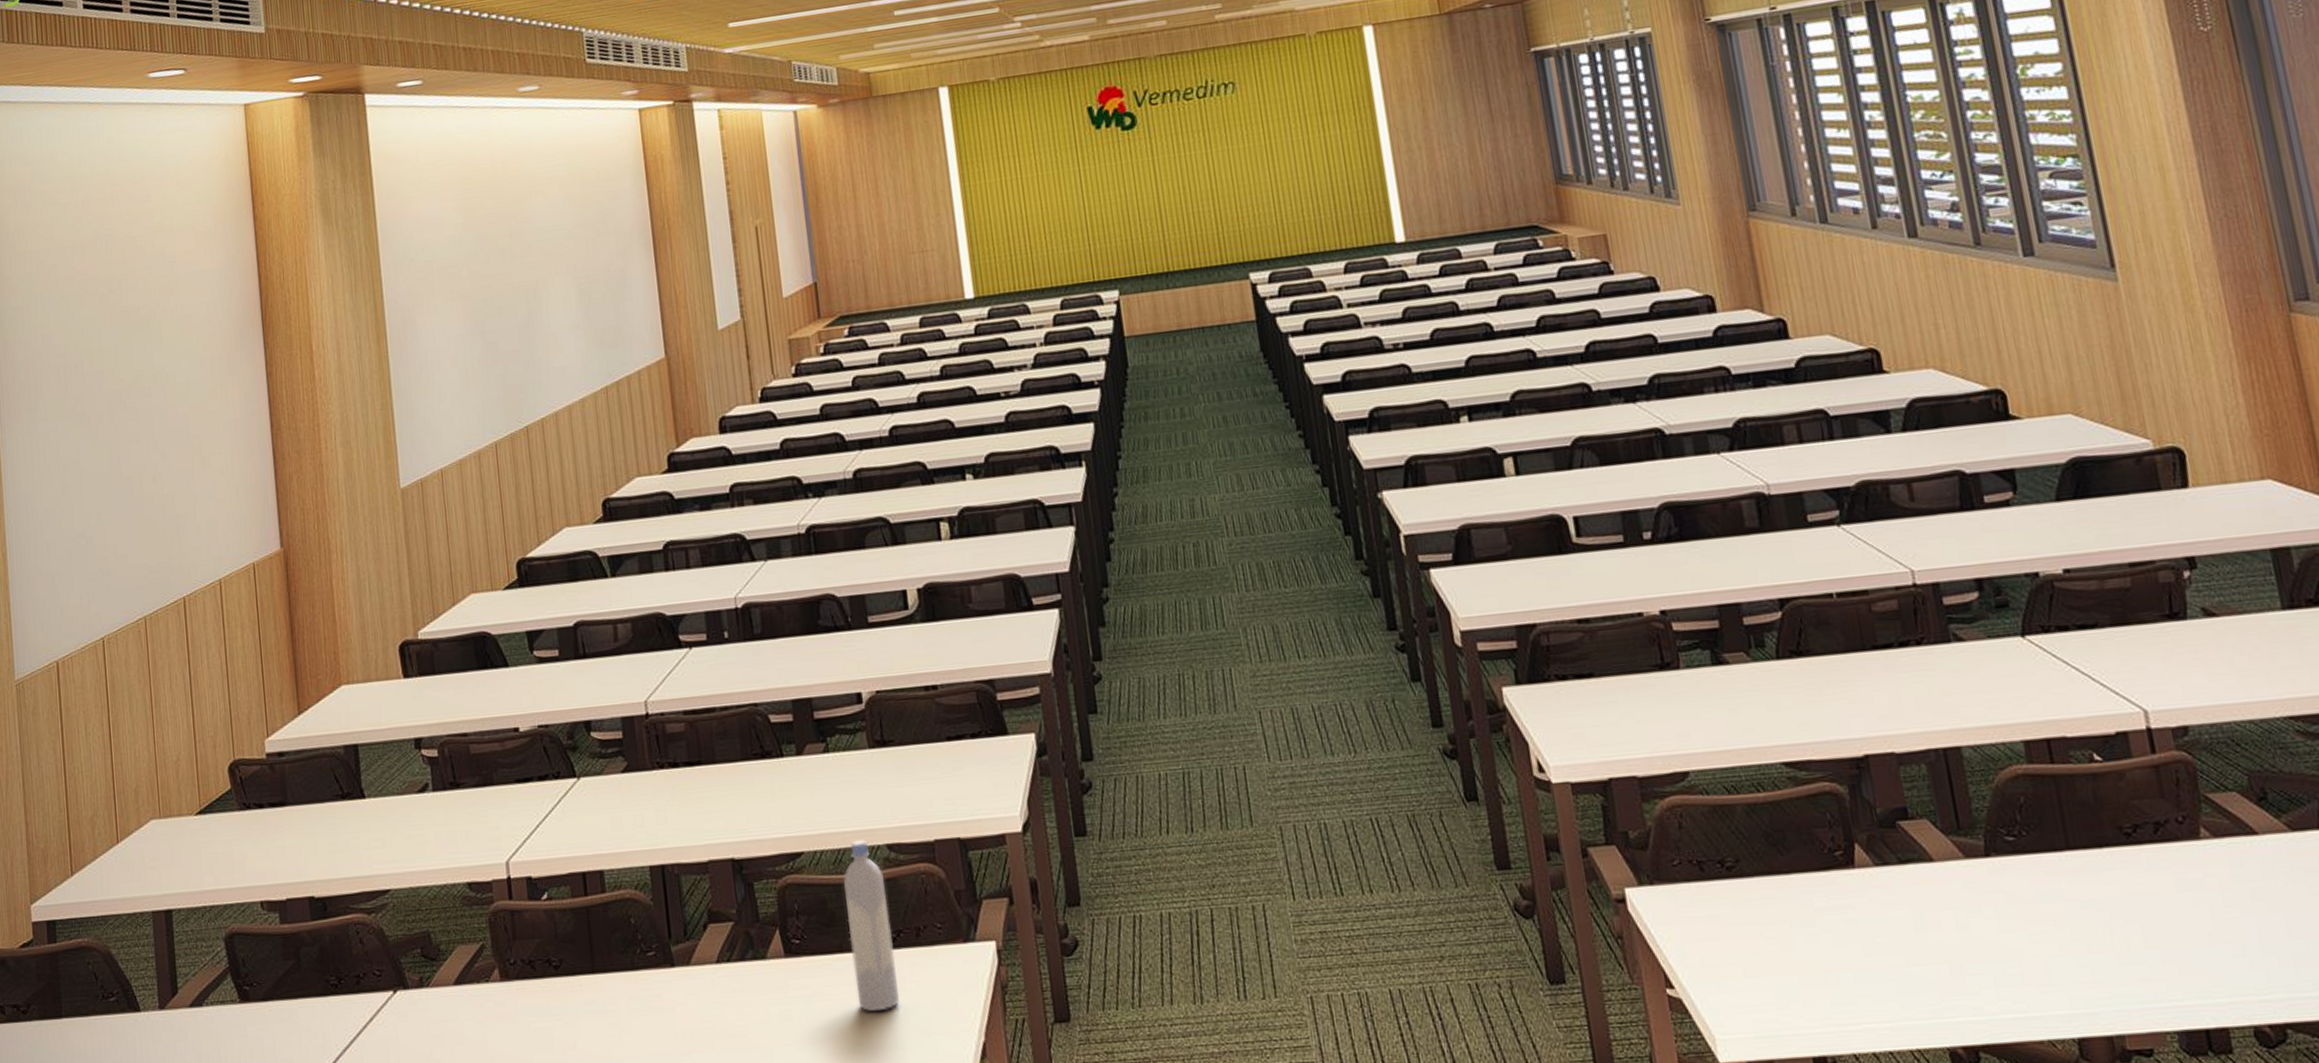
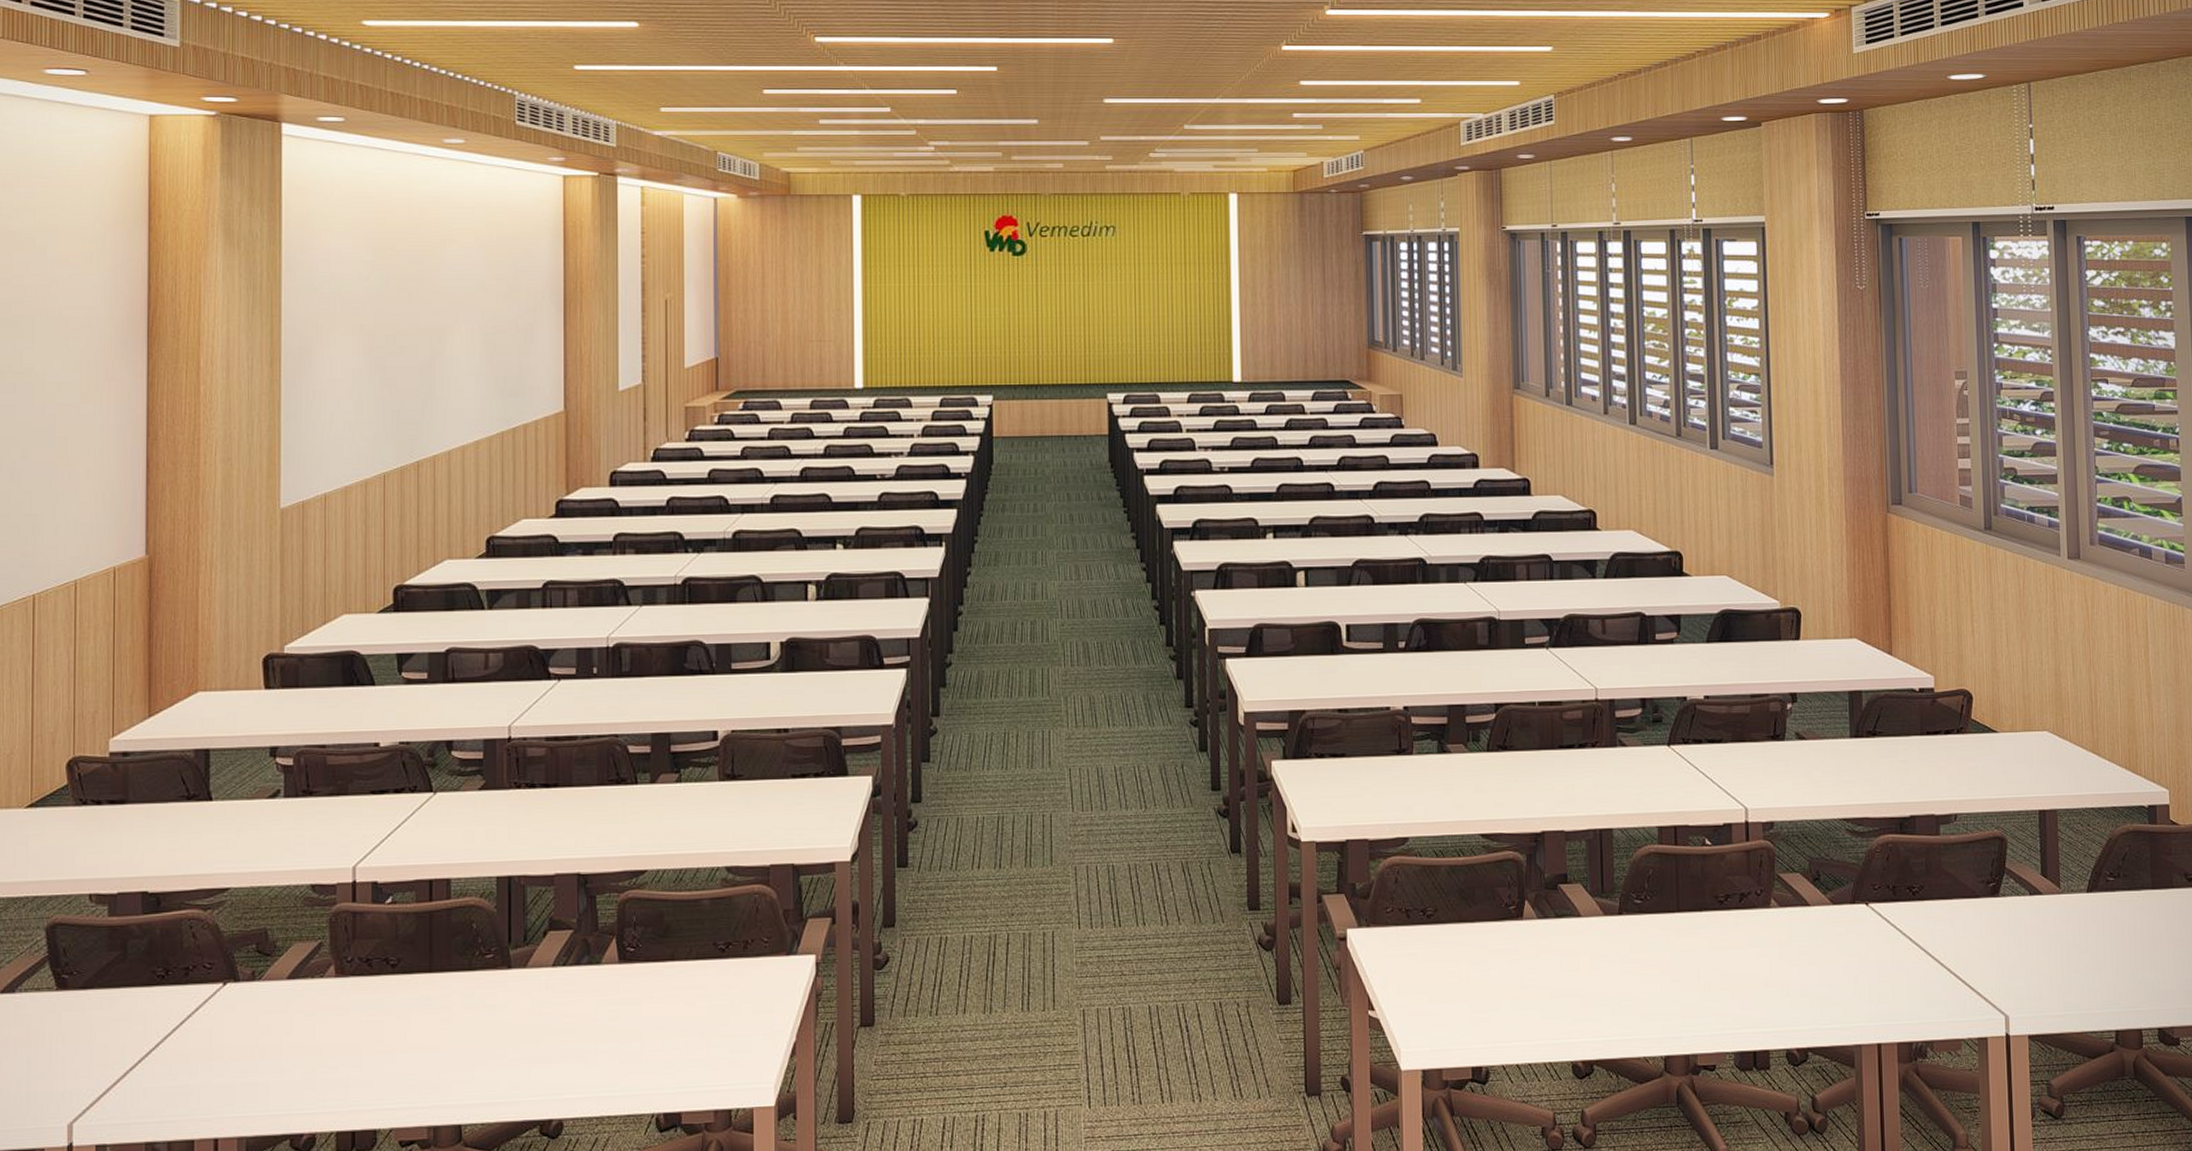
bottle: present [844,840,899,1011] -> none [681,862,722,1013]

